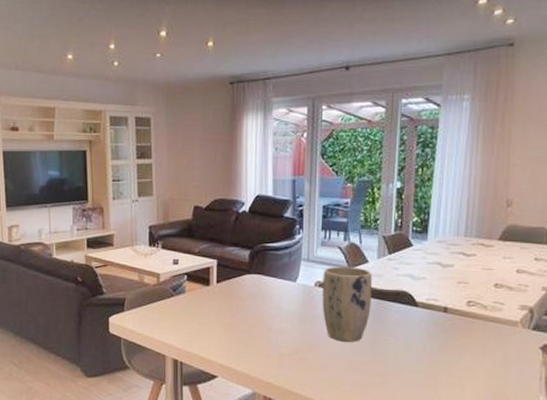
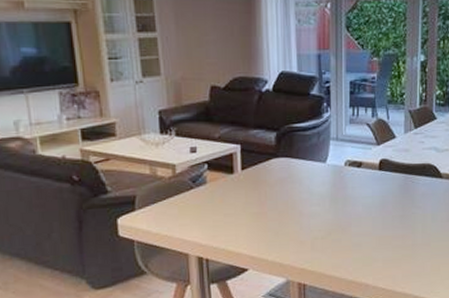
plant pot: present [322,266,372,342] -> none [352,143,400,219]

